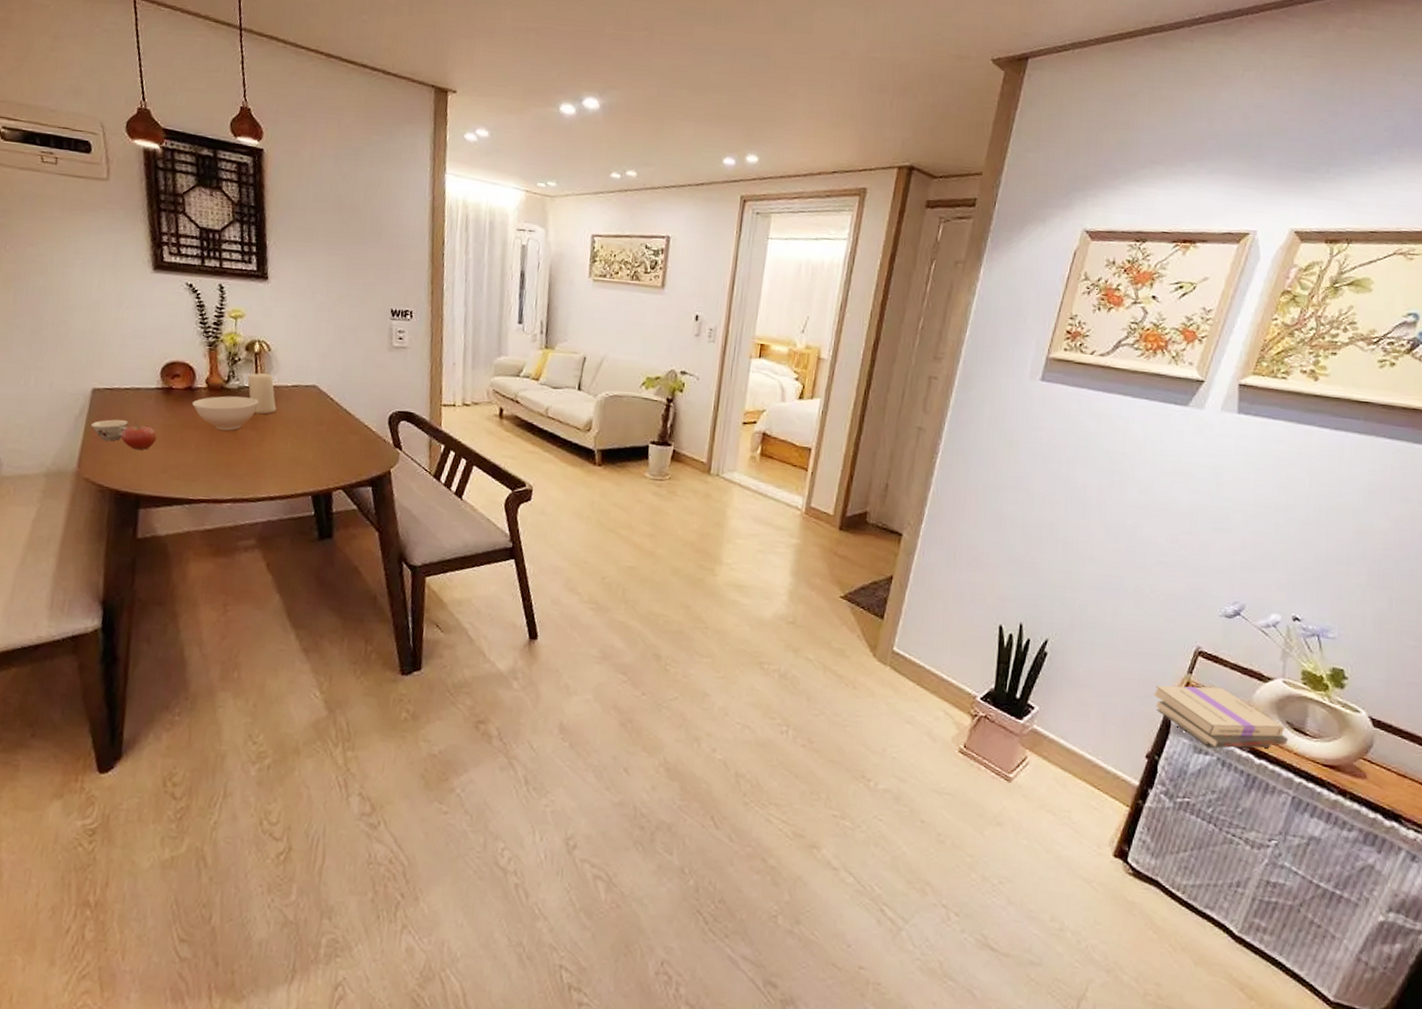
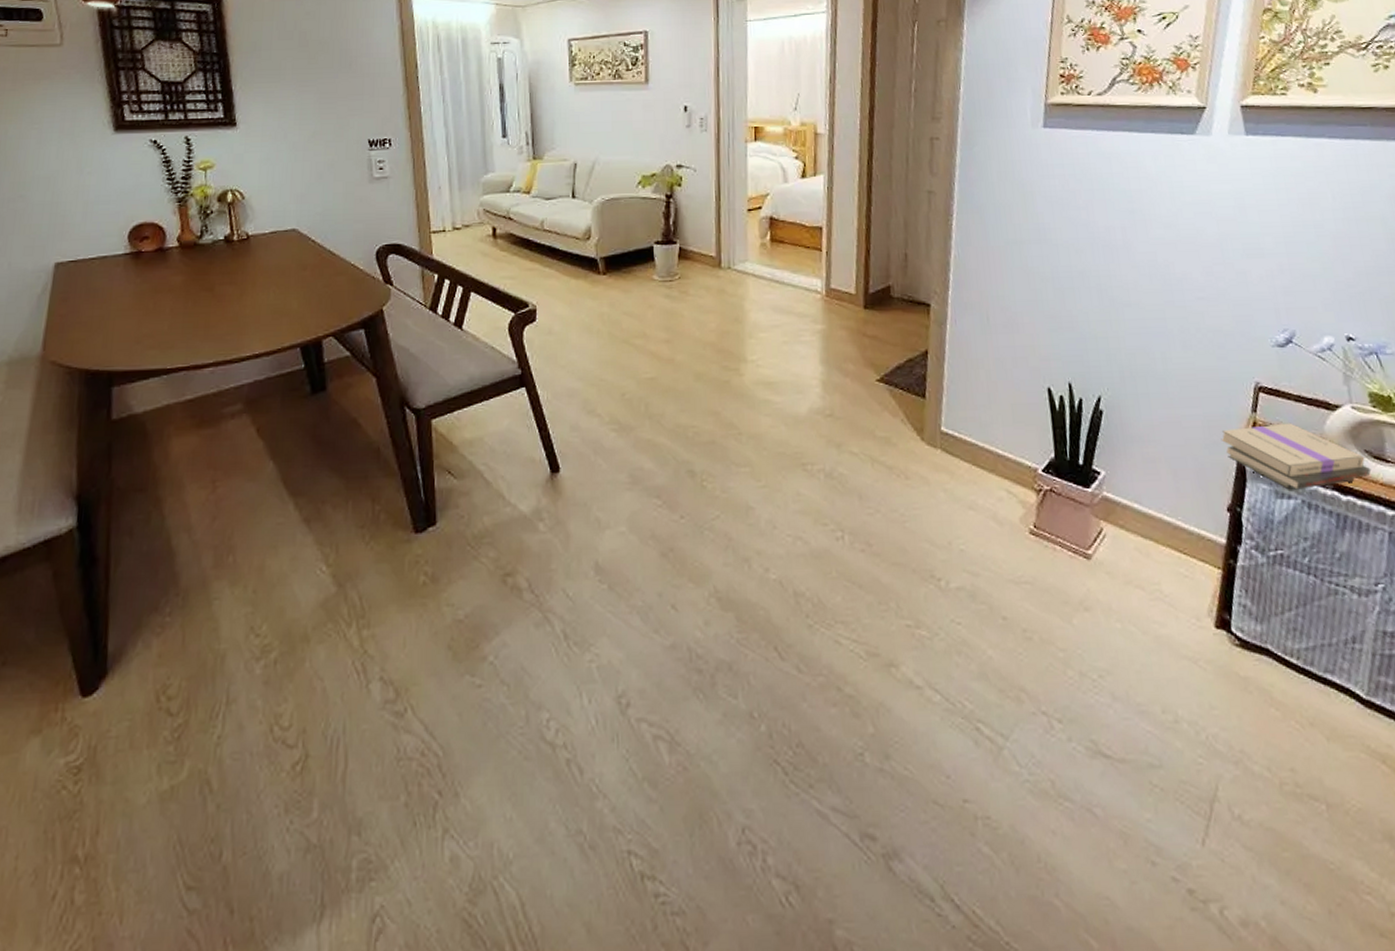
teacup: present [90,419,128,441] -> none [55,293,96,318]
apple: present [121,422,157,450] -> none [88,293,128,323]
bowl: present [191,396,259,431] -> none [163,250,236,290]
candle: present [247,373,277,415] -> none [222,222,256,267]

